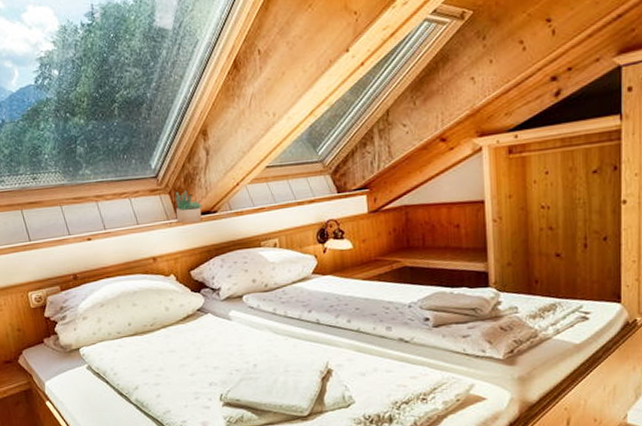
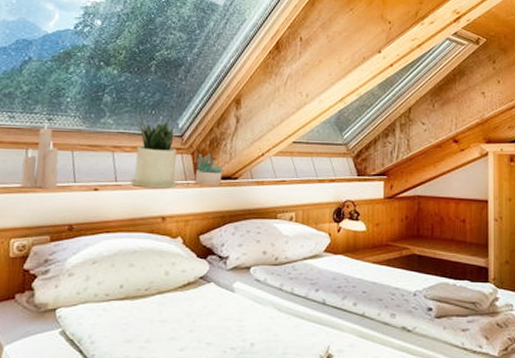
candle: none [20,180,56,246] -> present [20,121,59,191]
planter: none [113,163,161,233] -> present [129,119,178,189]

